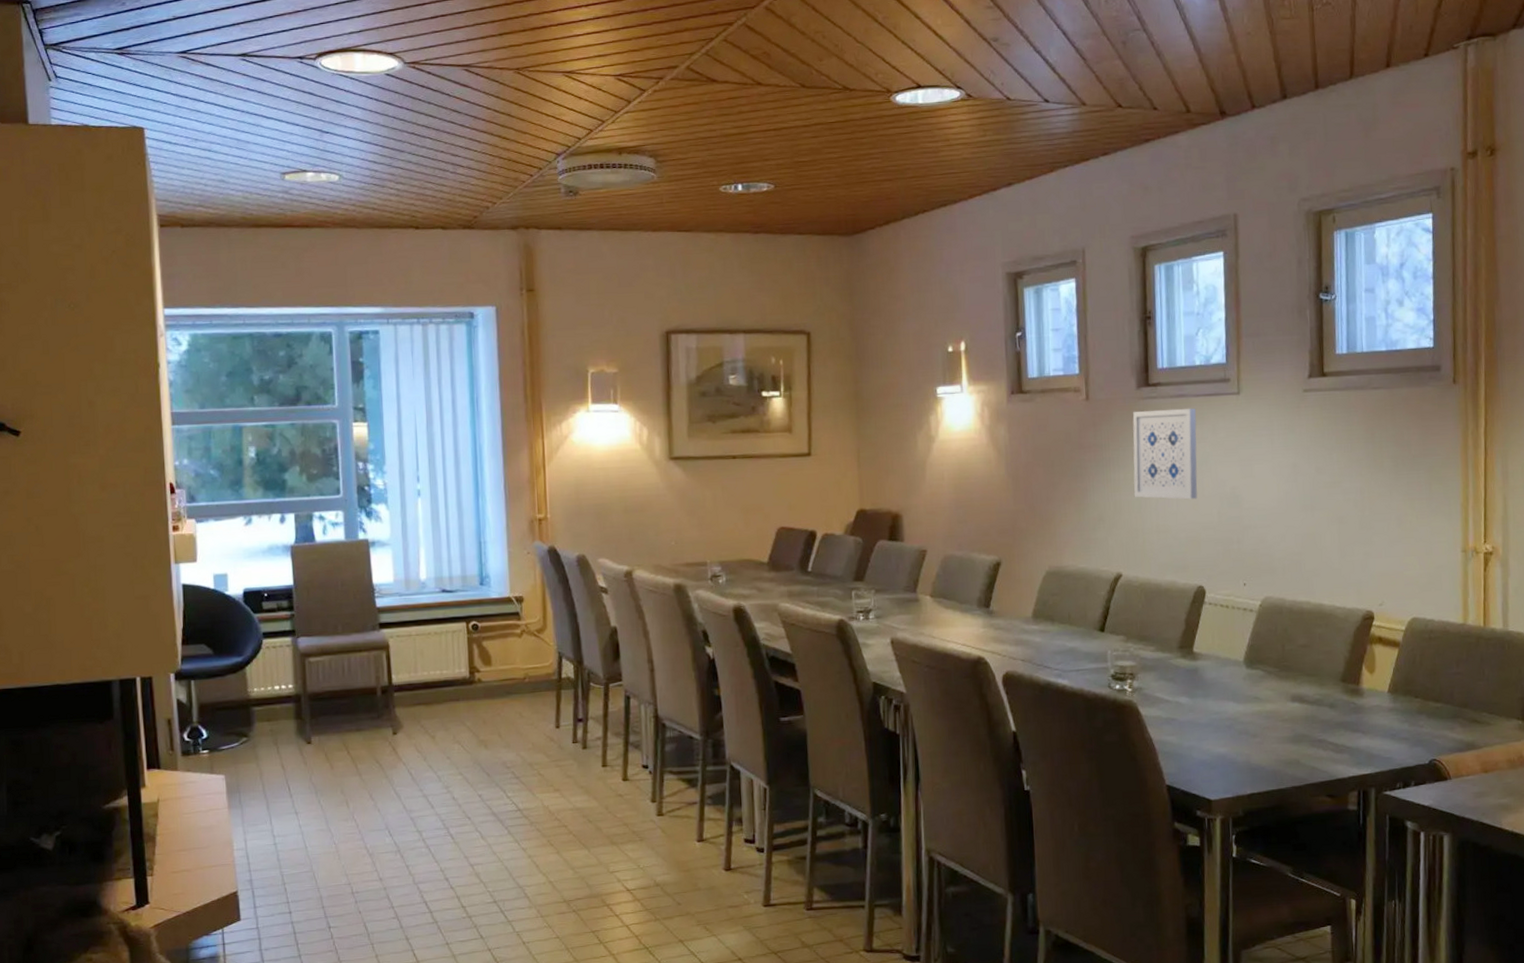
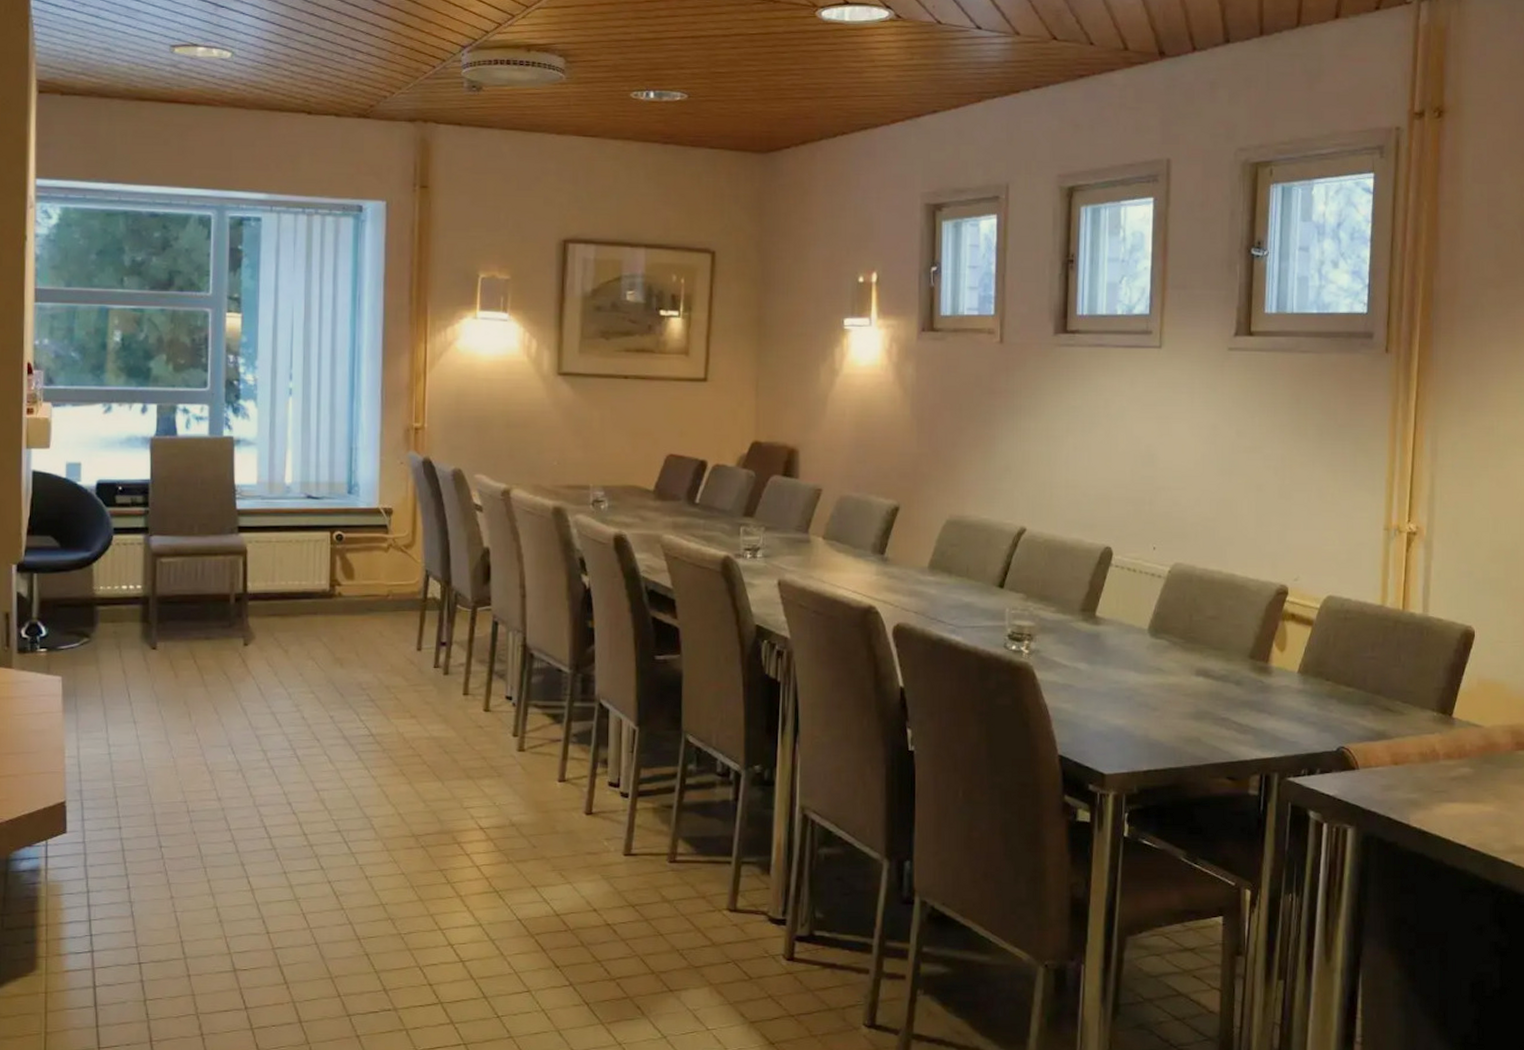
wall art: present [1132,408,1198,500] -> none [1044,358,1115,455]

